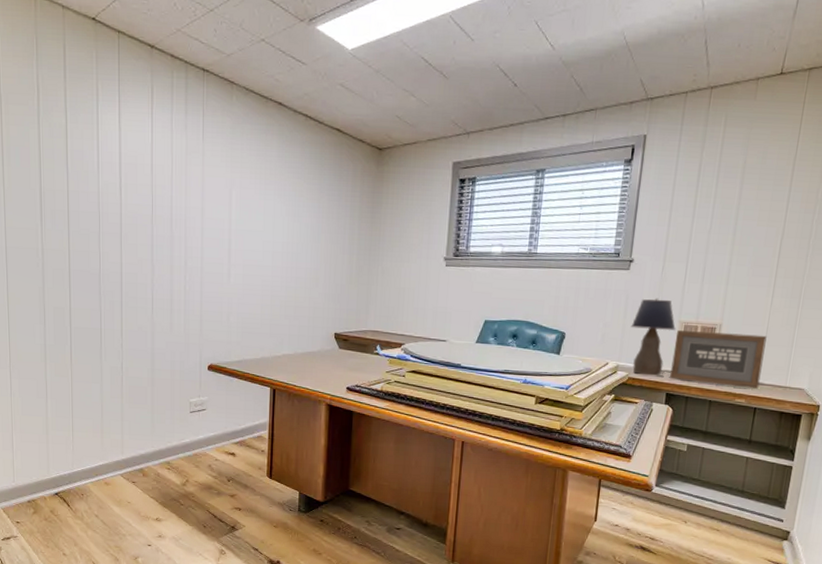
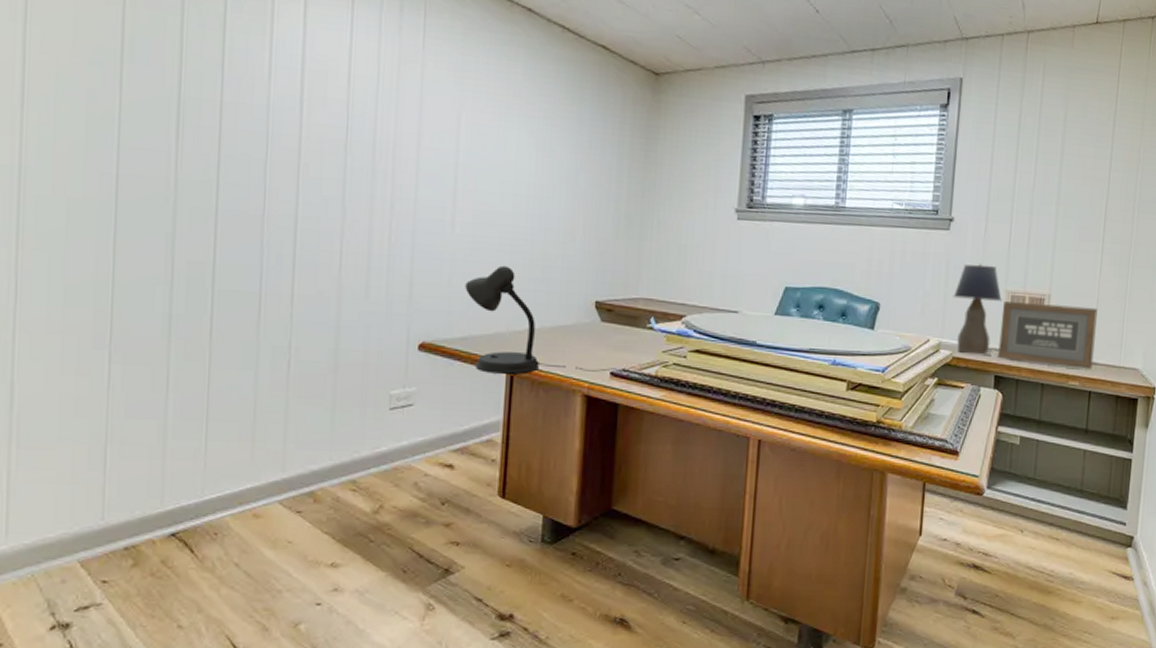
desk lamp: none [239,306,351,389] -> present [465,265,616,375]

